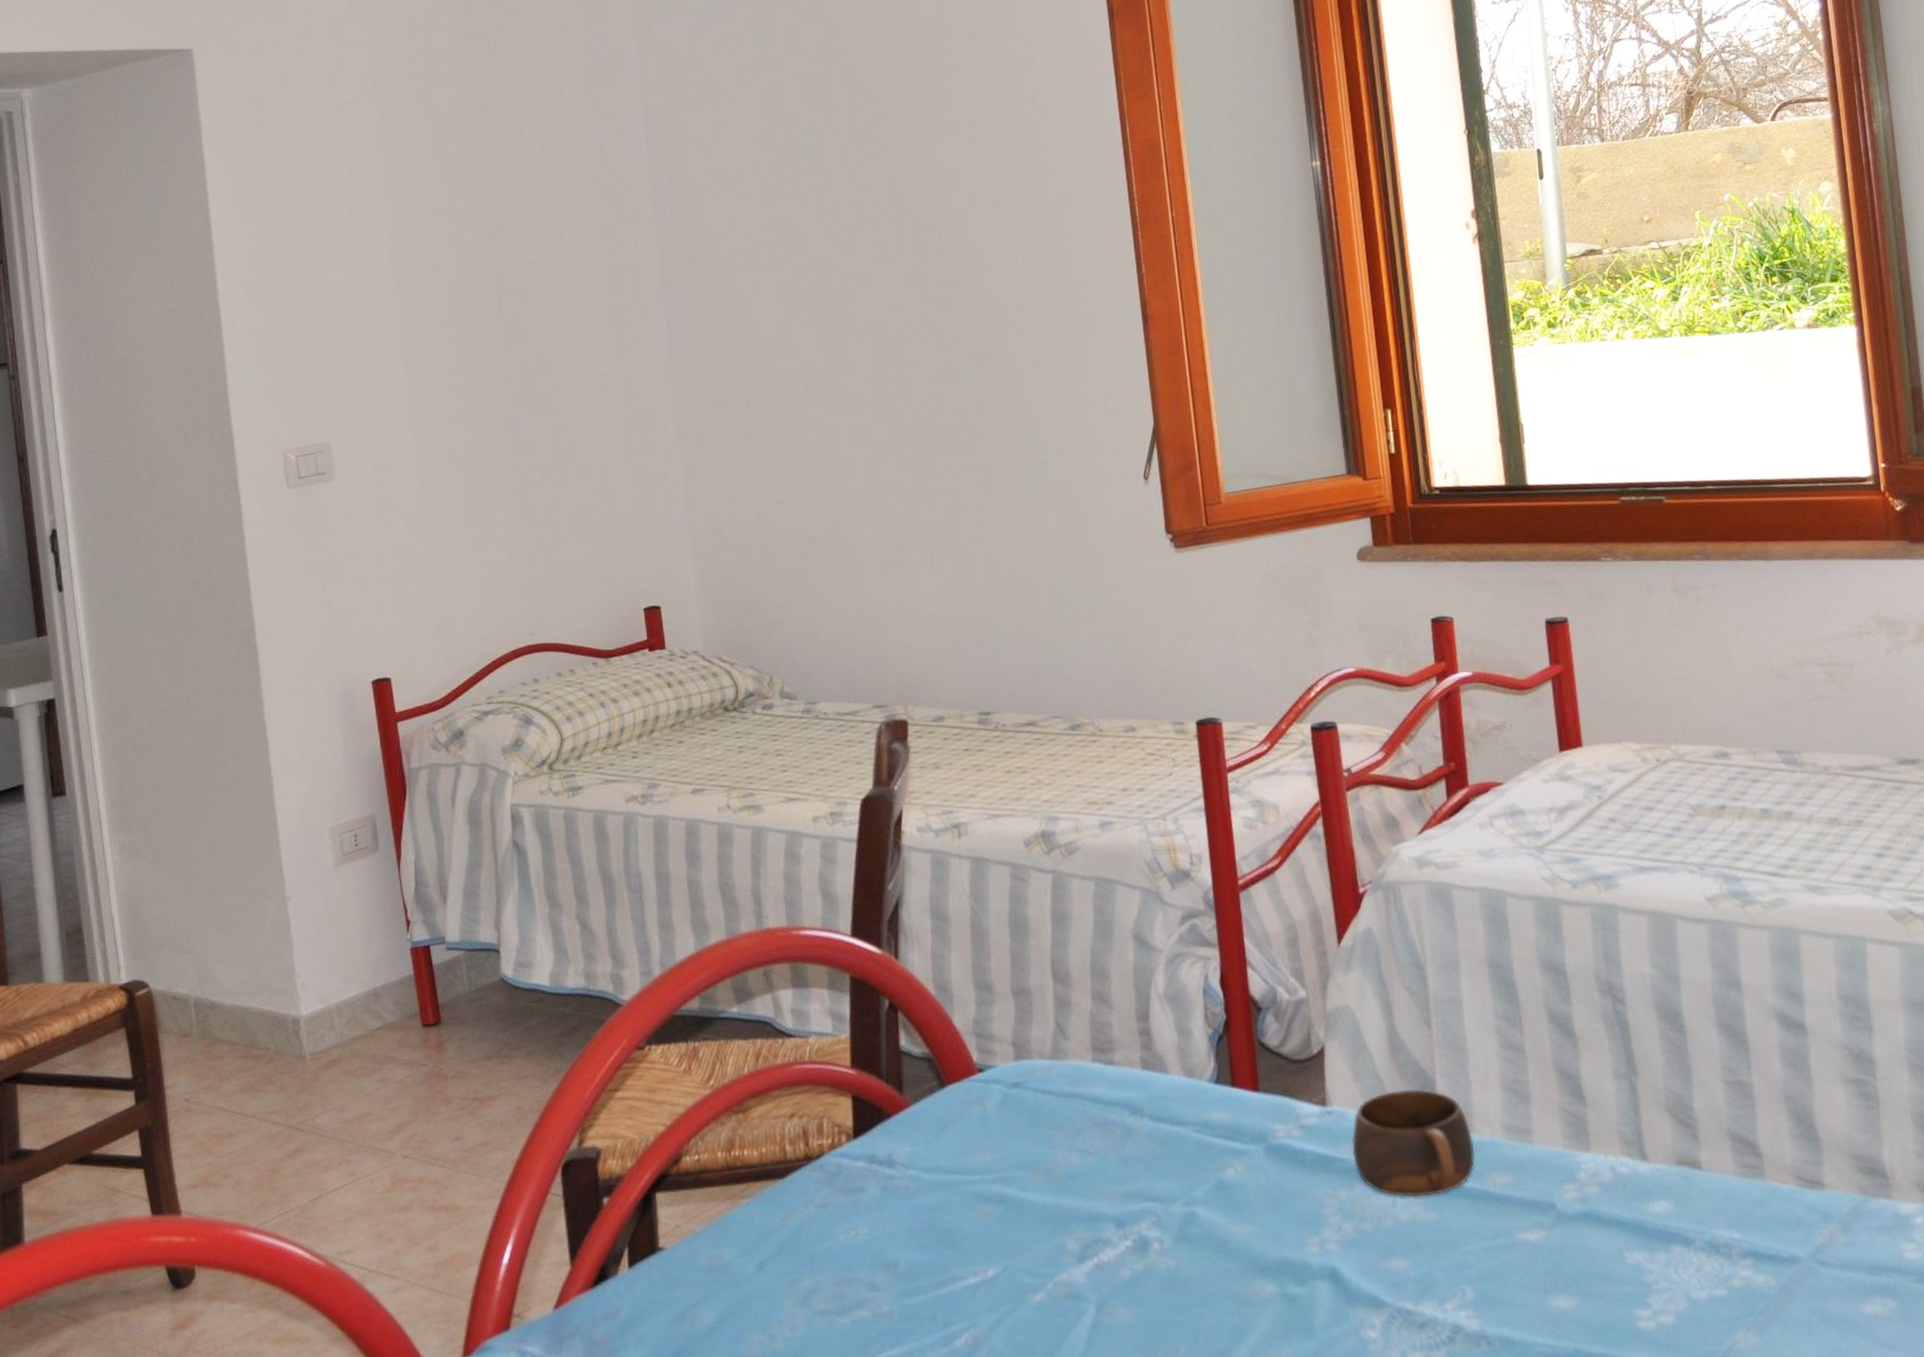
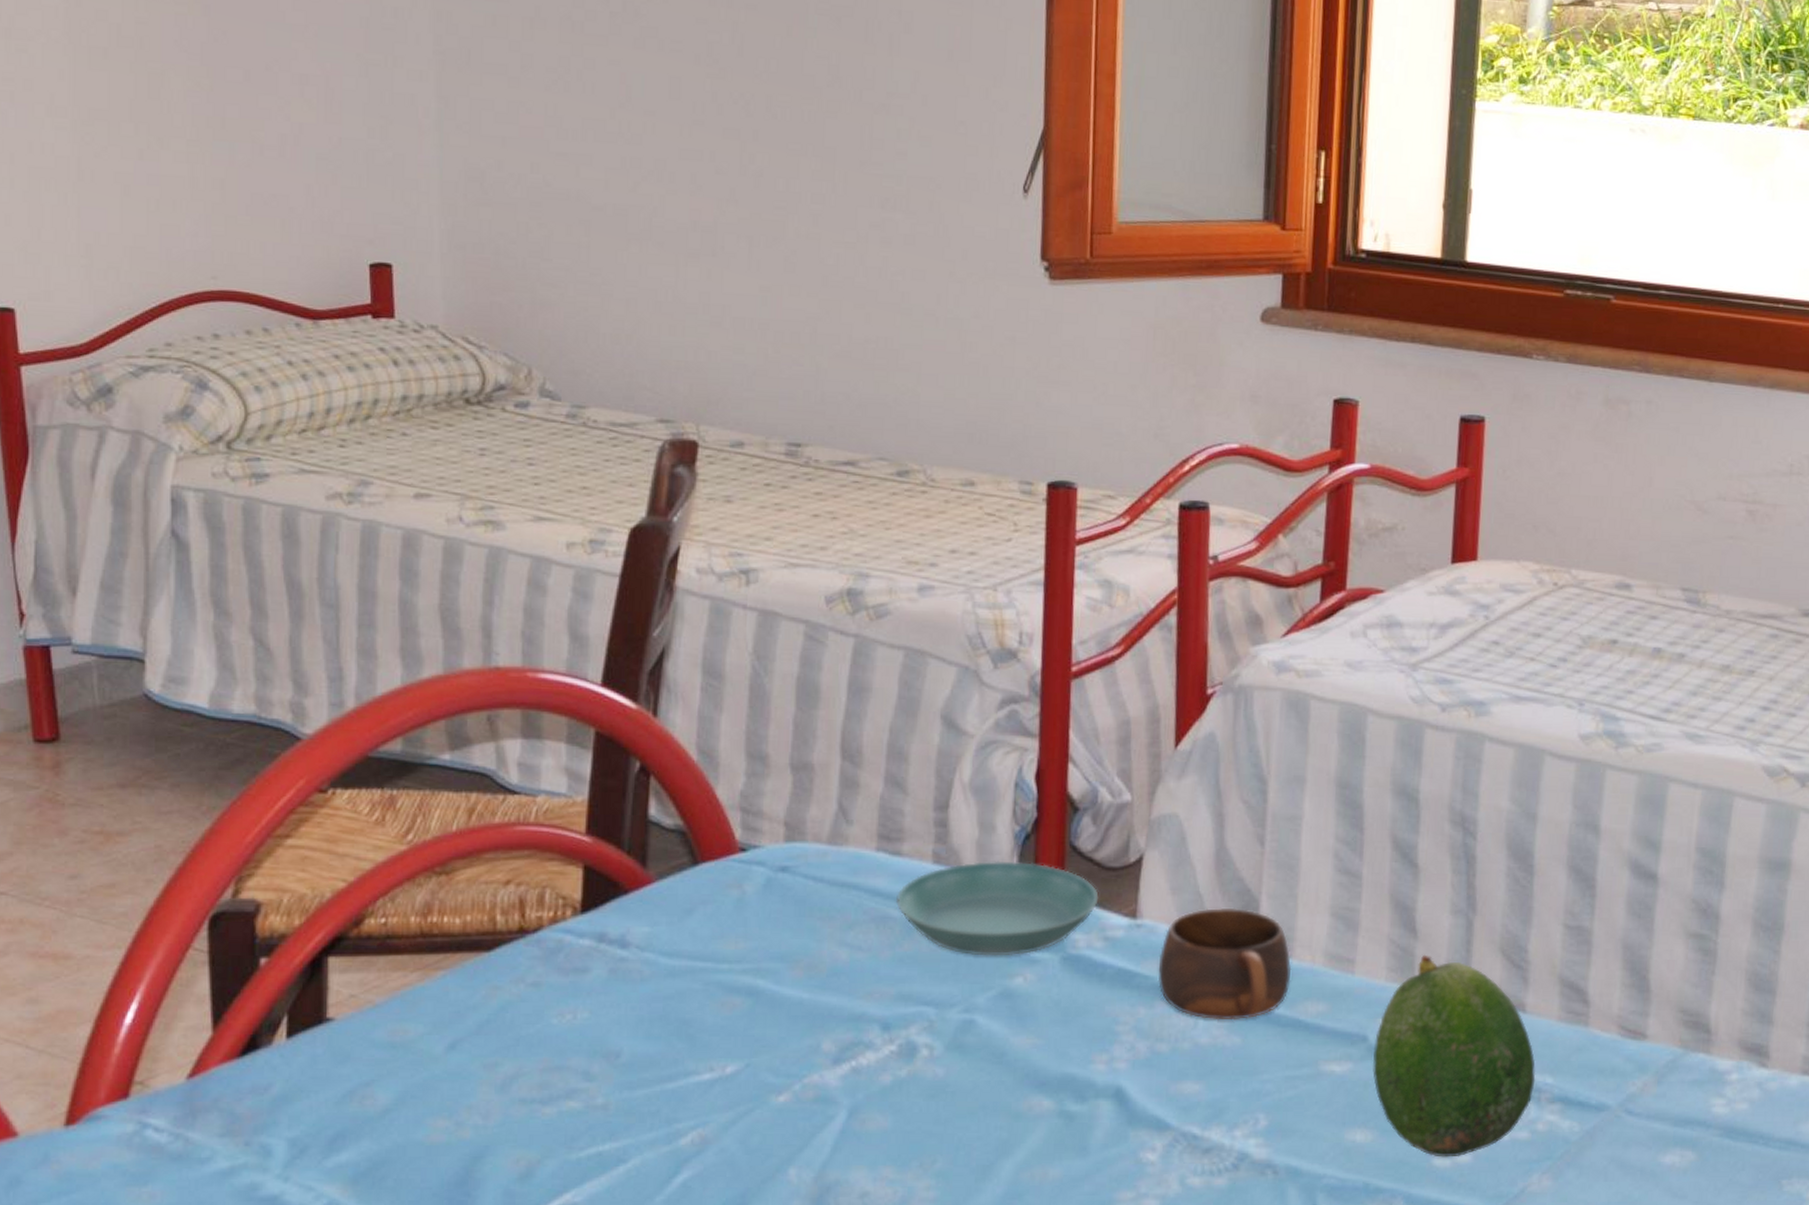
saucer: none [1114,1061,1291,1152] -> present [895,861,1099,956]
fruit: none [1562,1120,1724,1320] -> present [1372,954,1536,1158]

